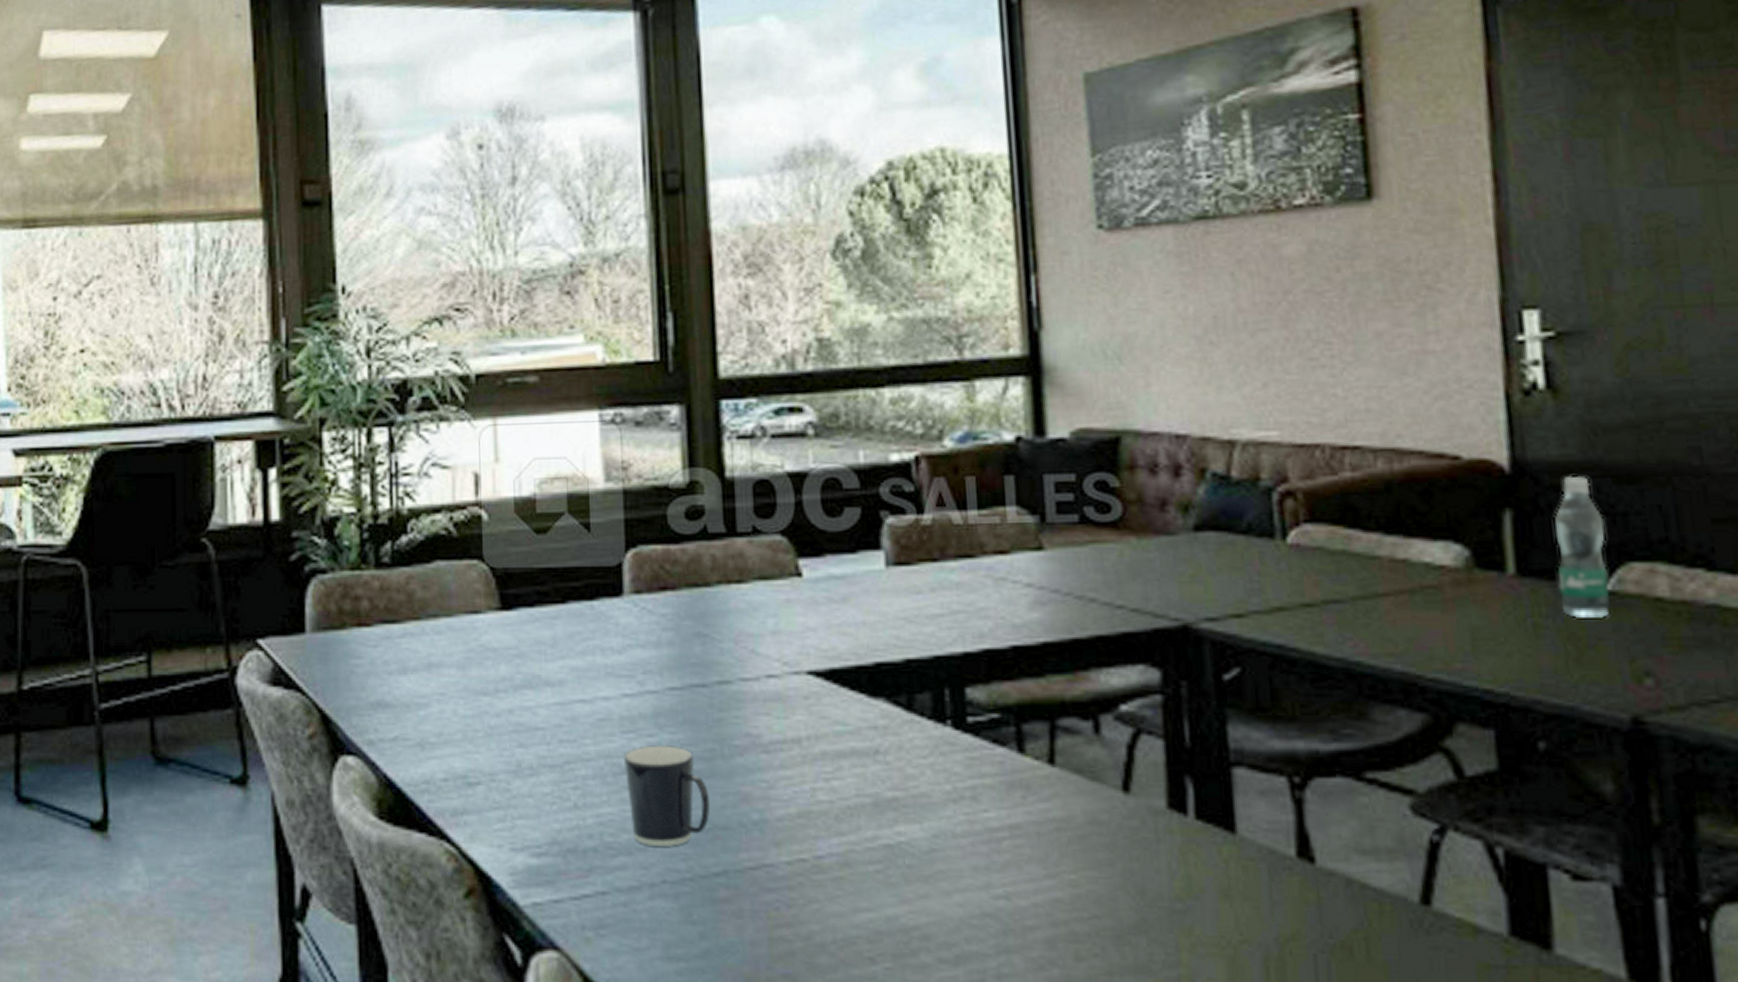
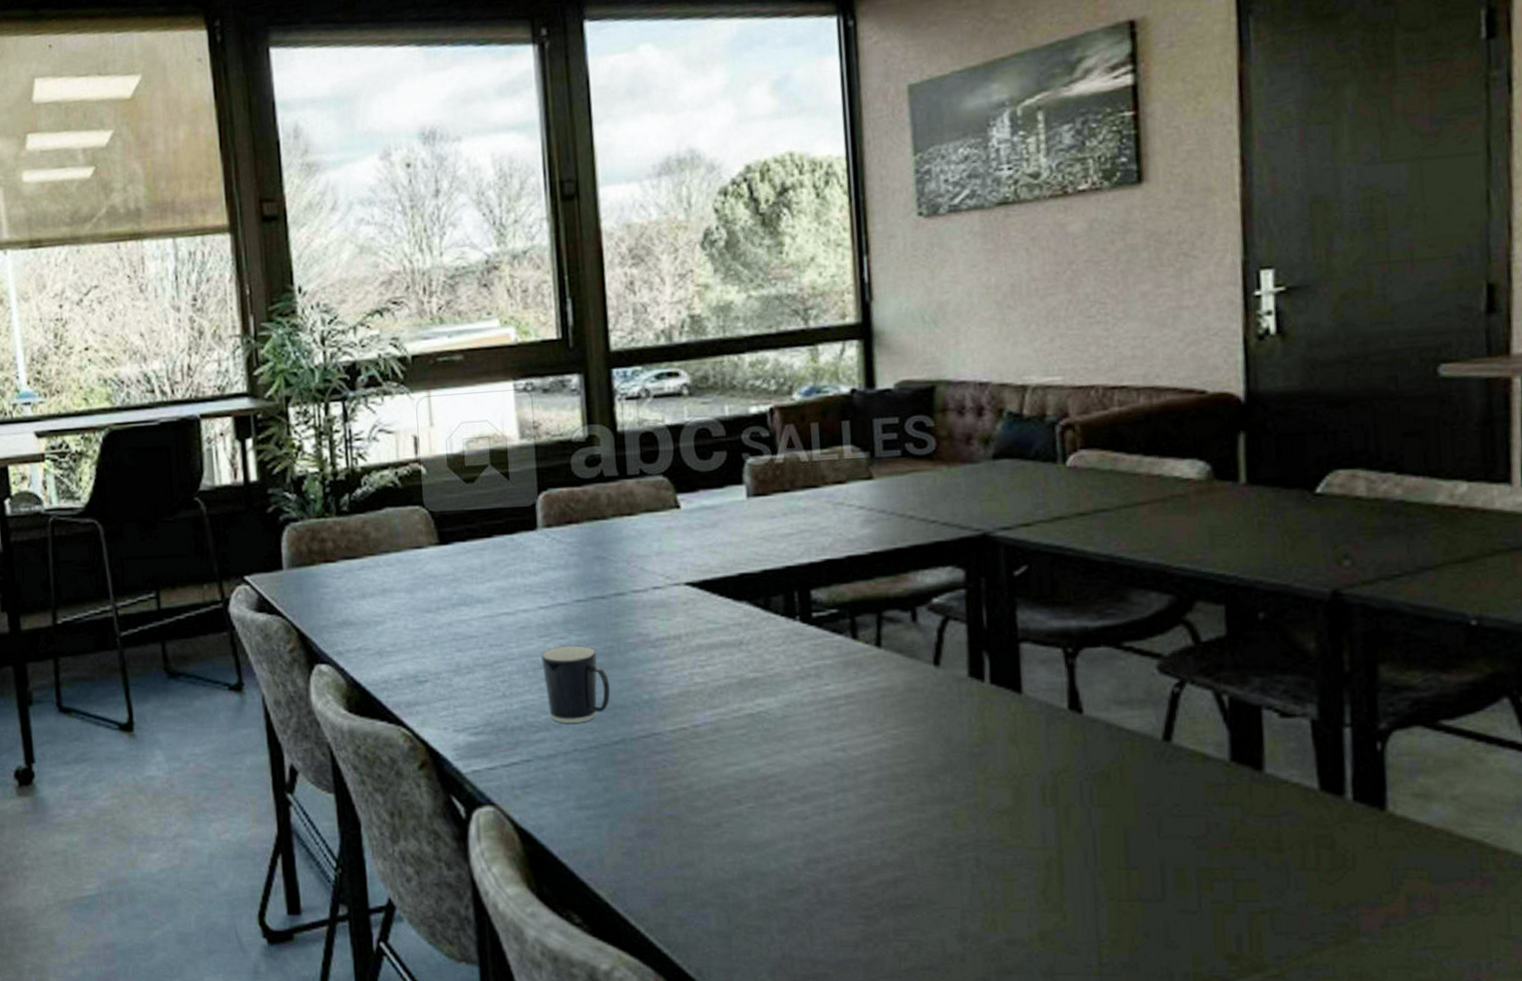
bottle: present [1553,475,1610,620] -> none [1278,403,1320,517]

